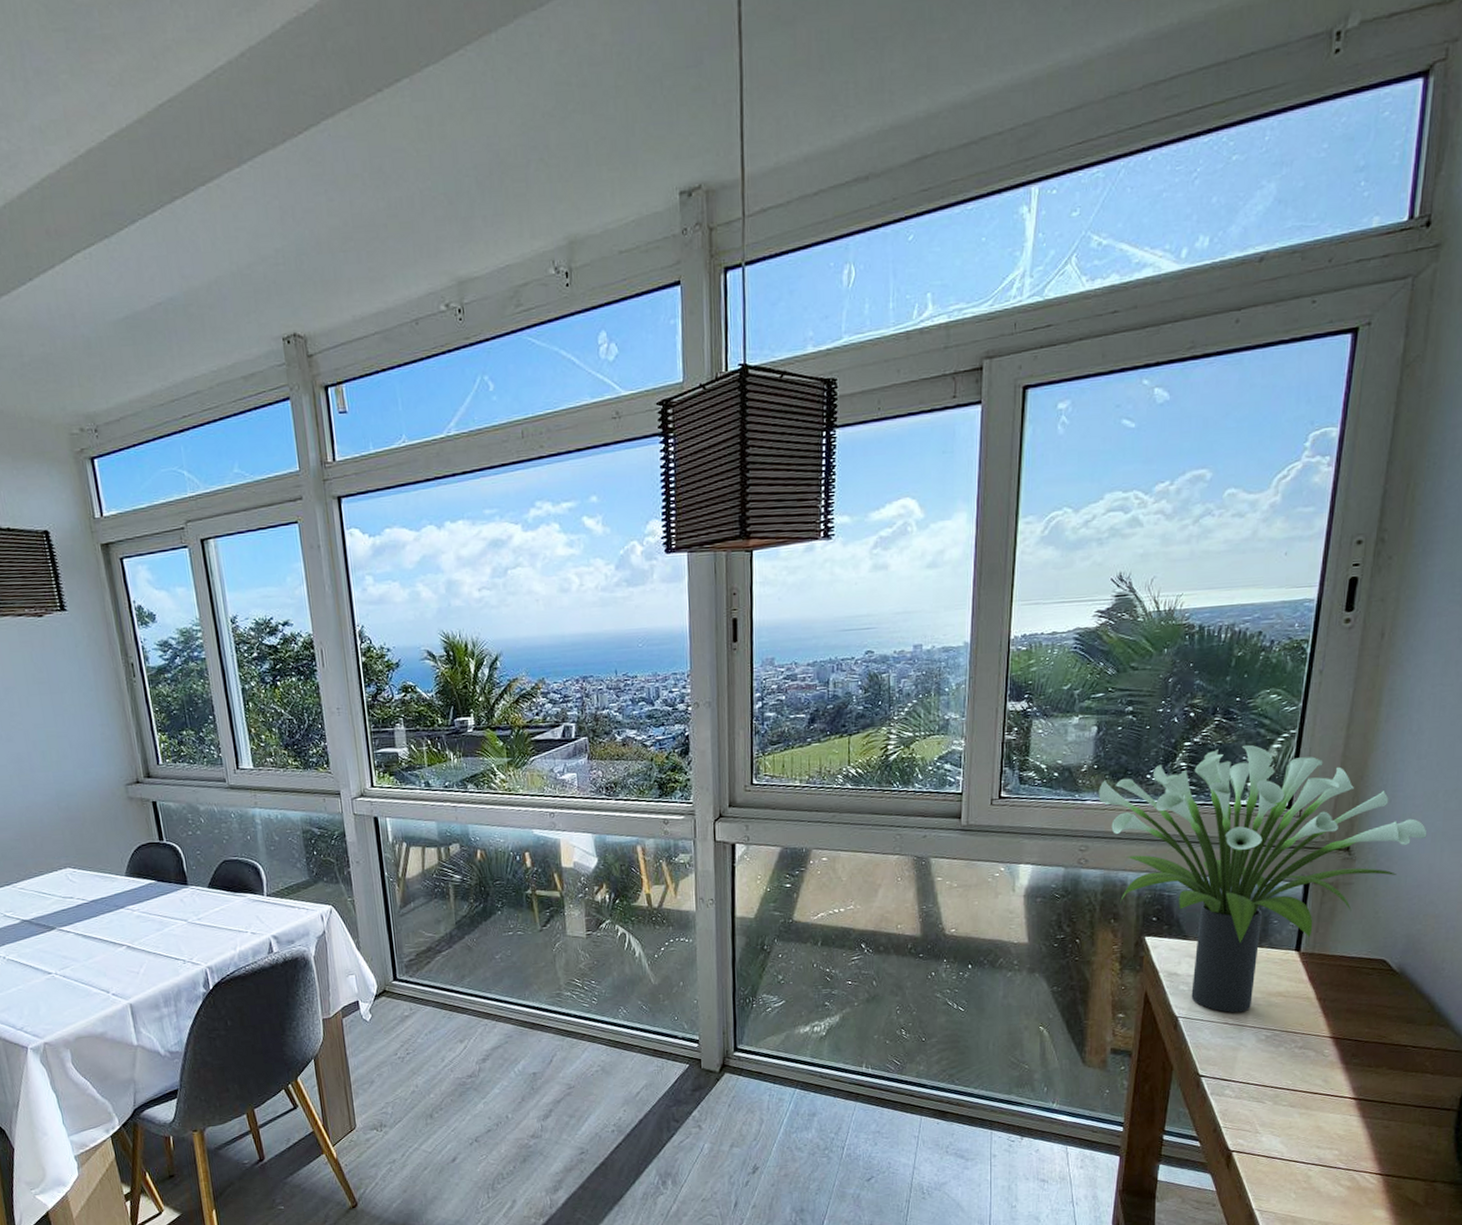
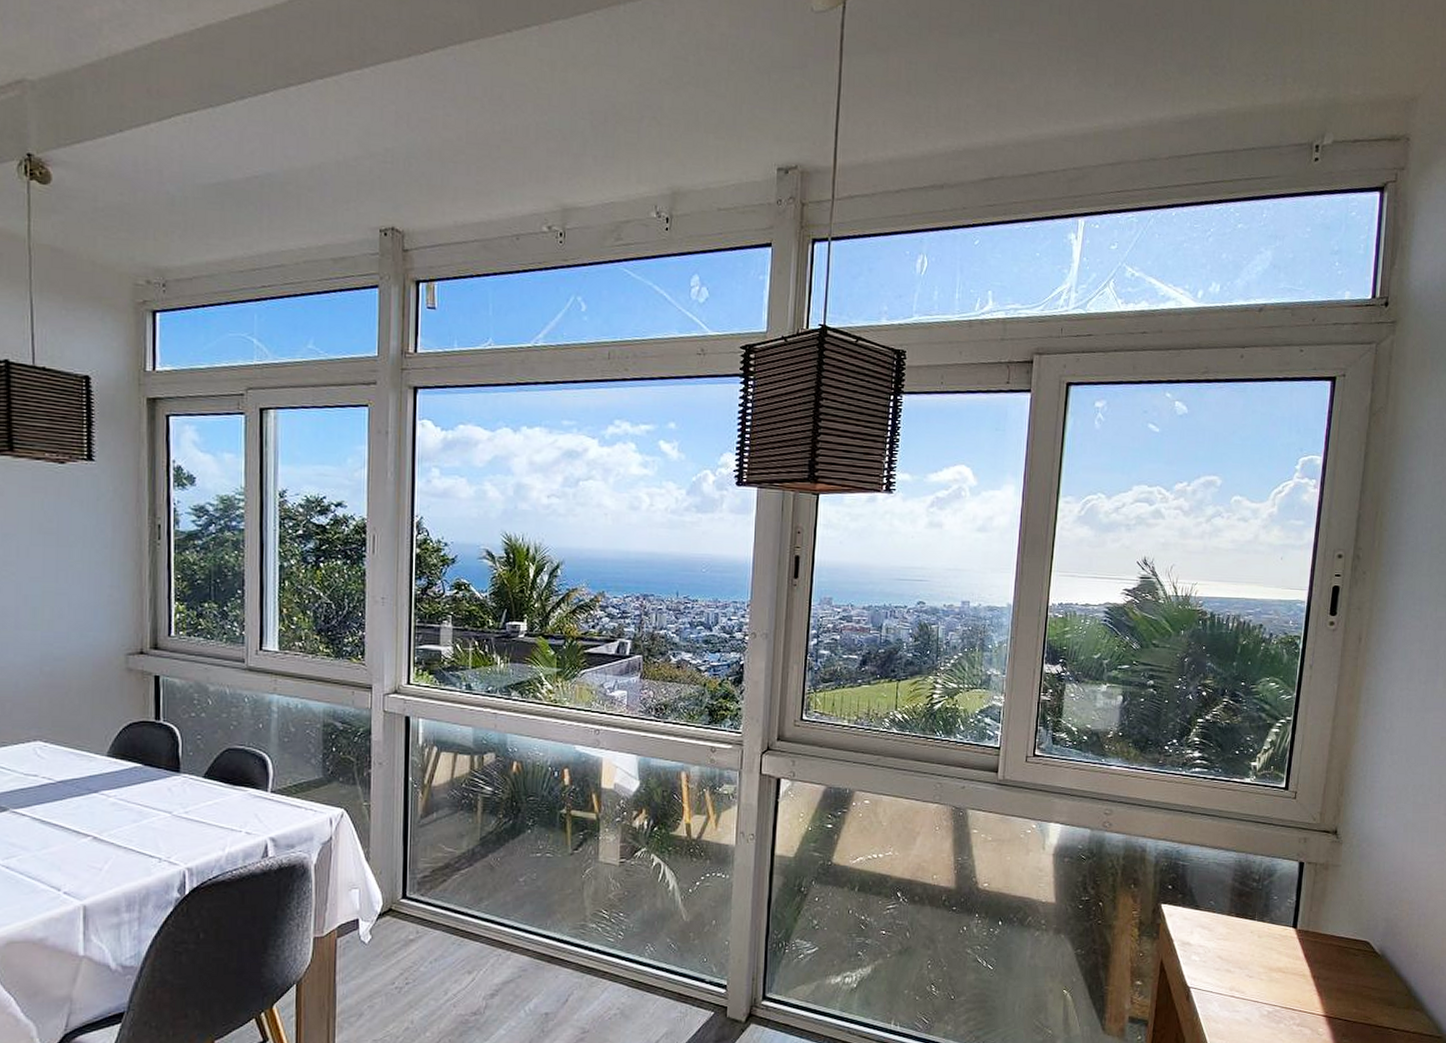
potted plant: present [1098,744,1427,1013] -> none [1122,726,1400,986]

